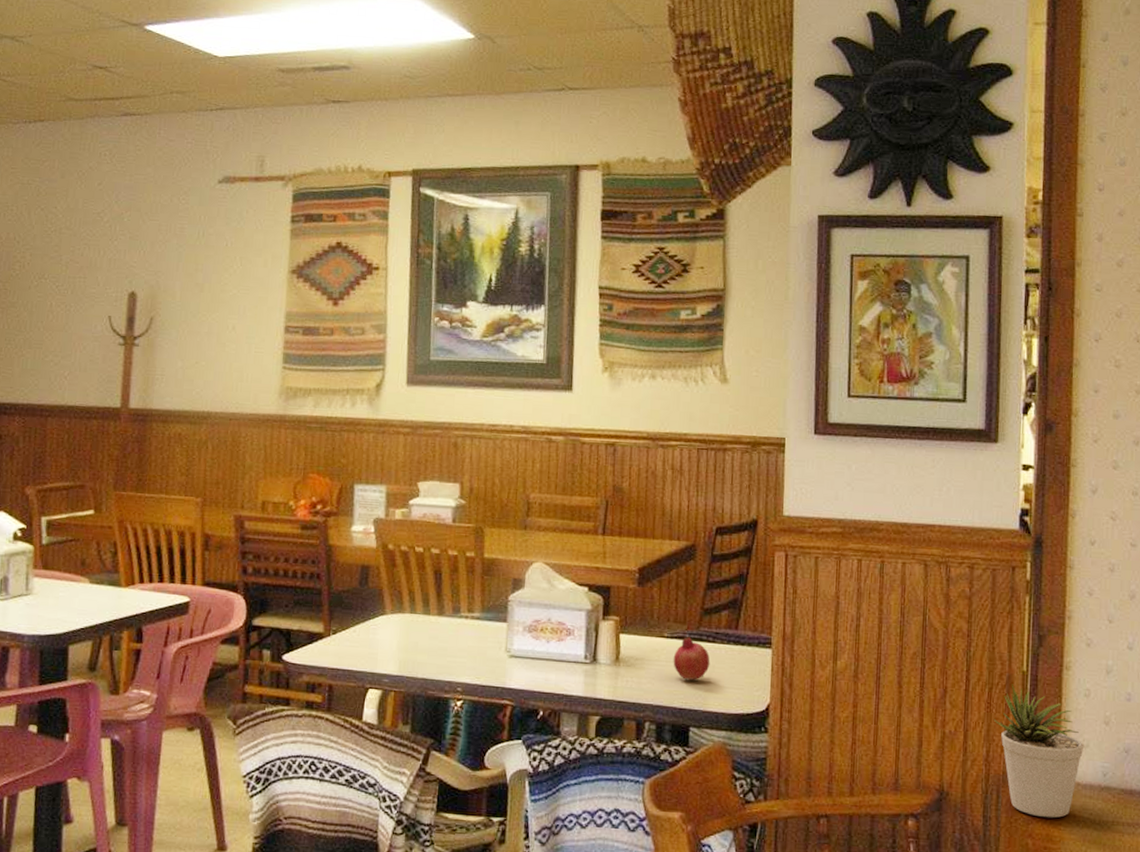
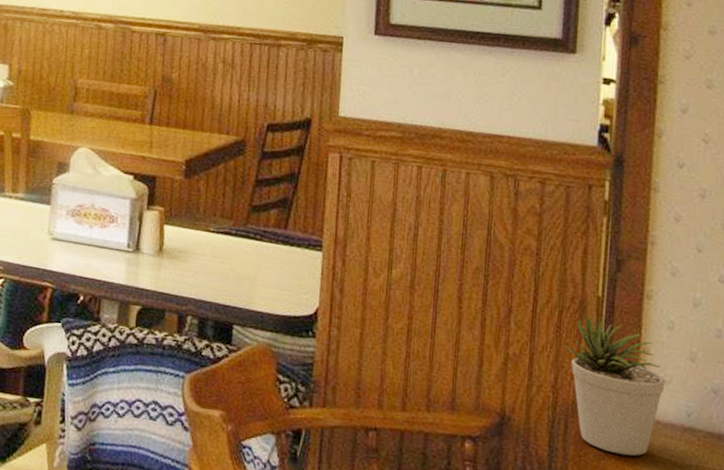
fruit: present [673,637,710,680] -> none [218,233,257,278]

